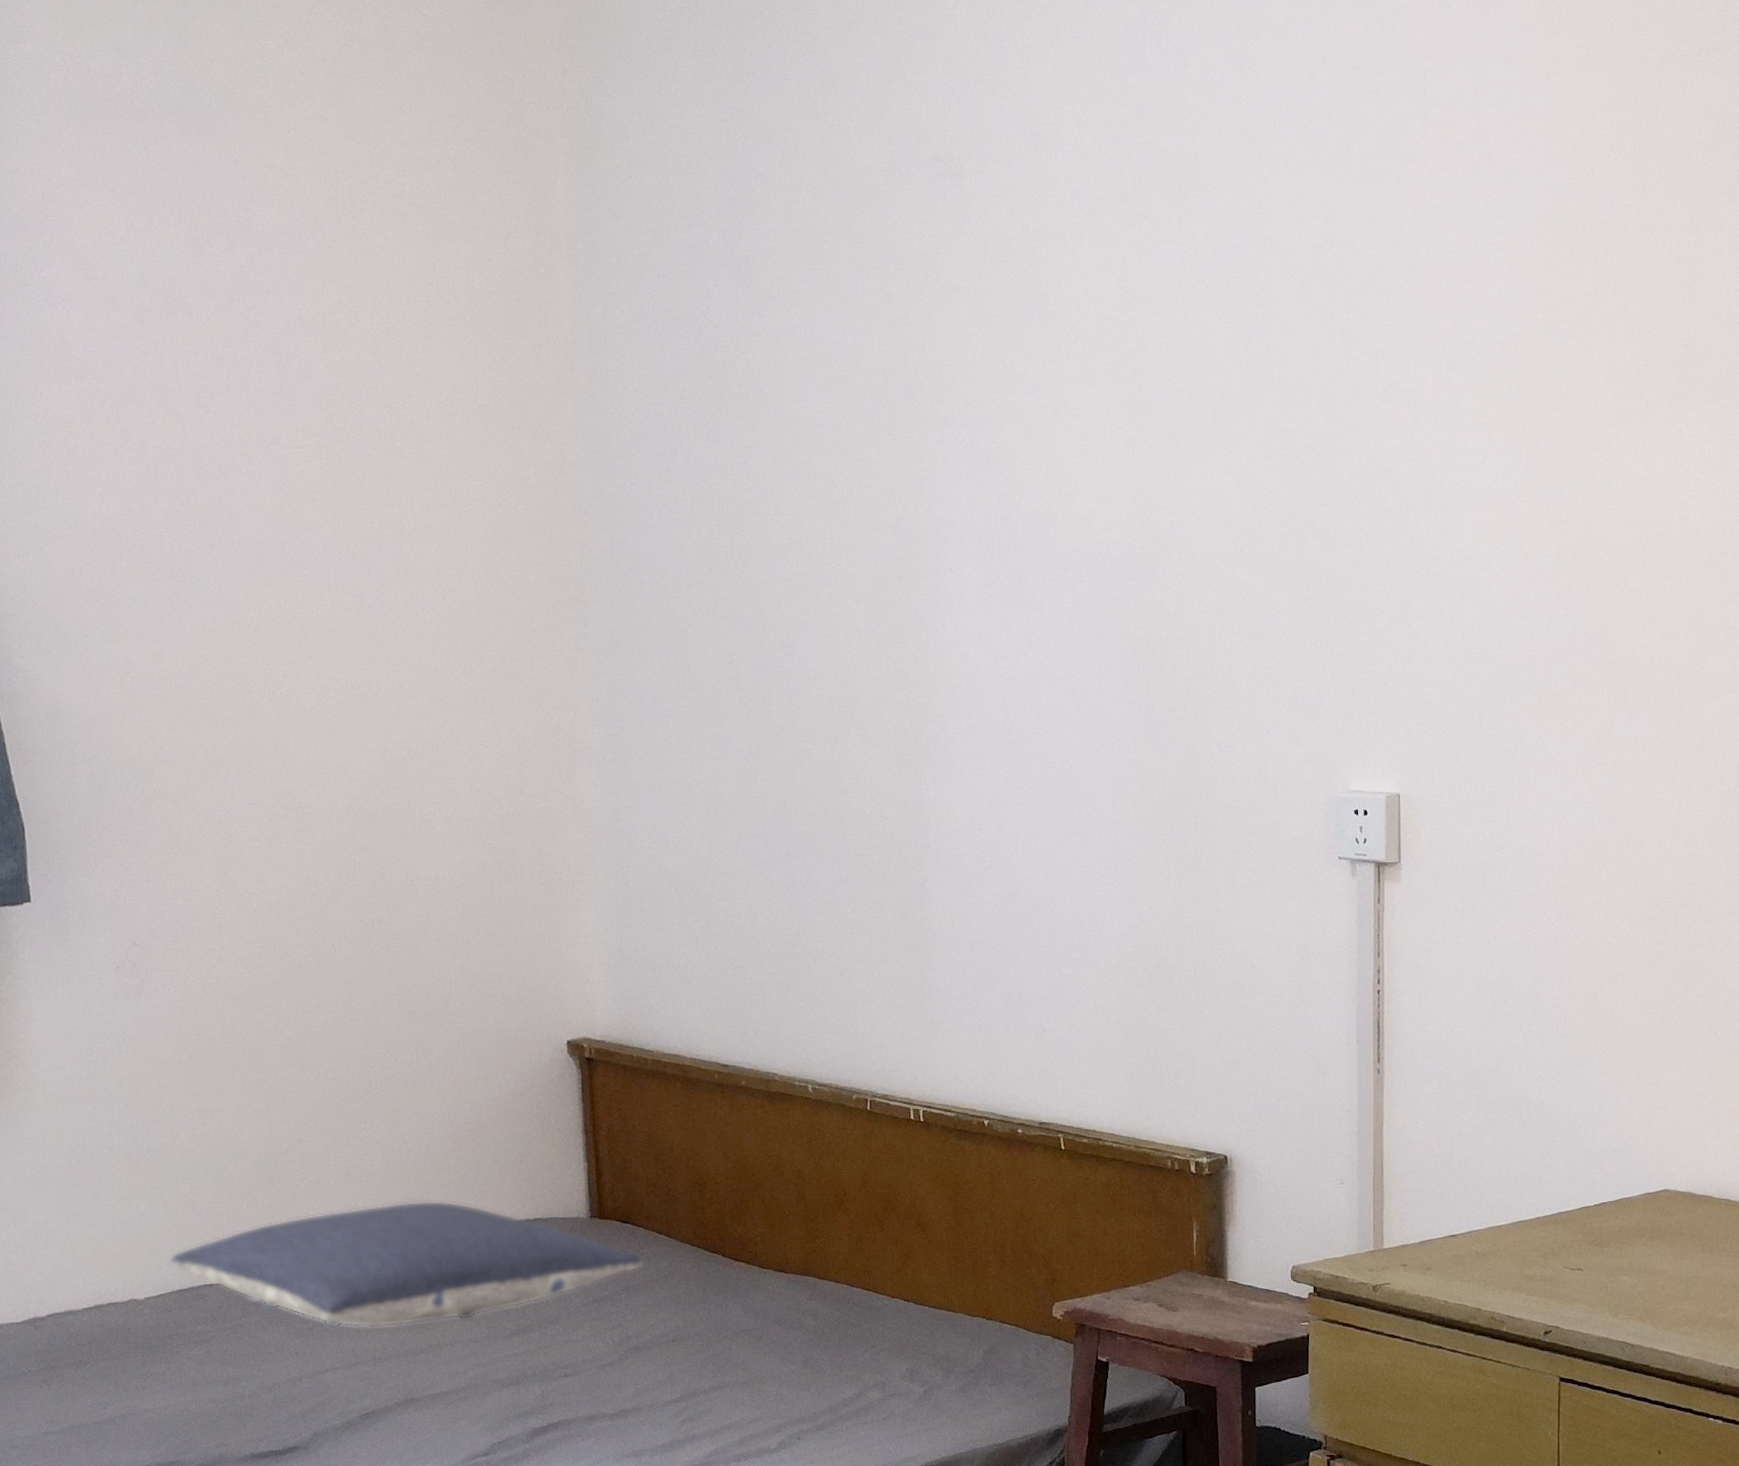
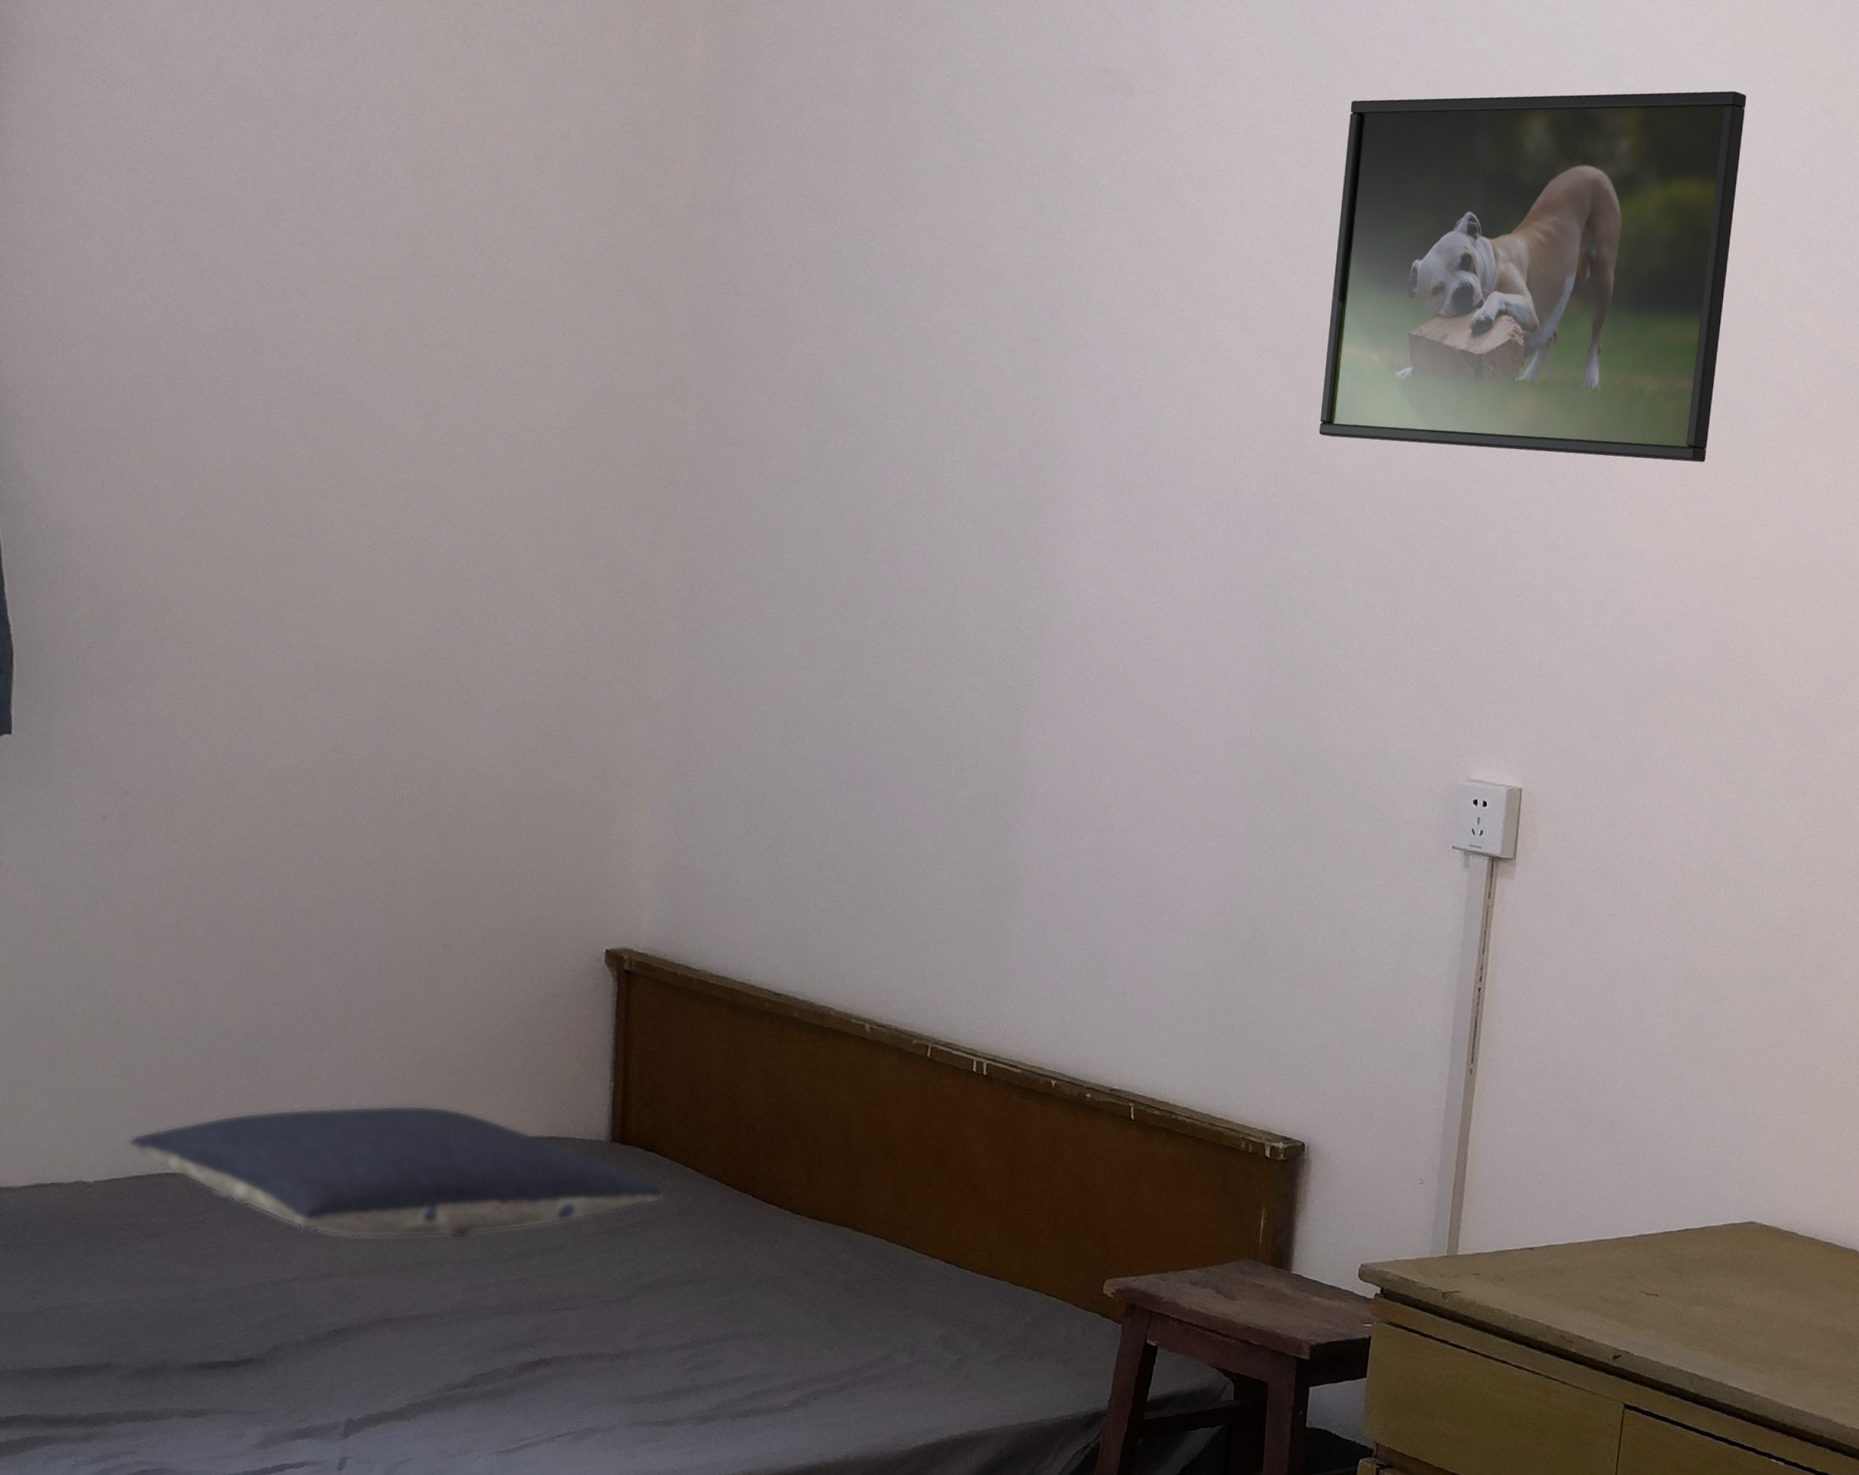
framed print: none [1168,89,1550,479] -> present [1319,90,1747,463]

